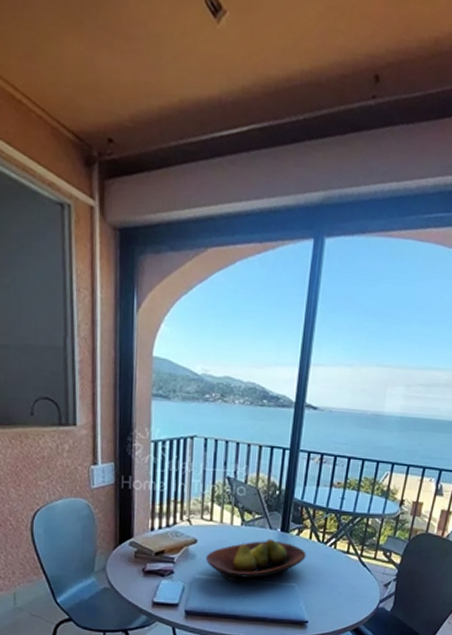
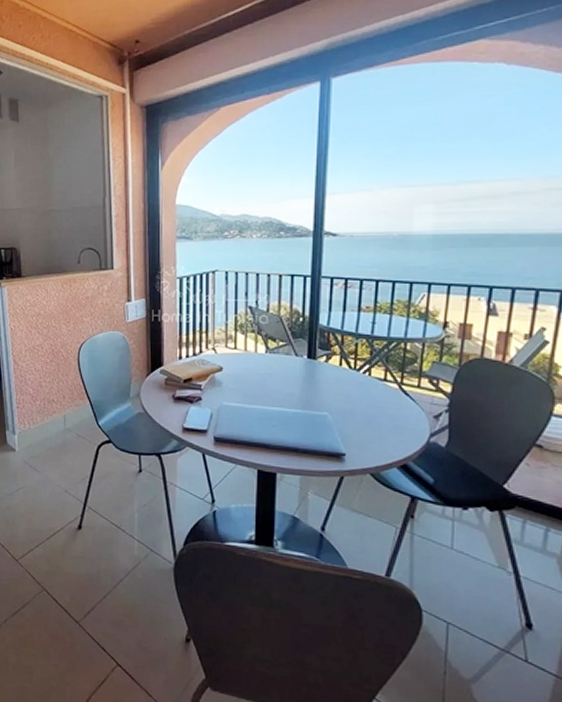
fruit bowl: present [206,538,306,582] -> none [232,366,337,410]

